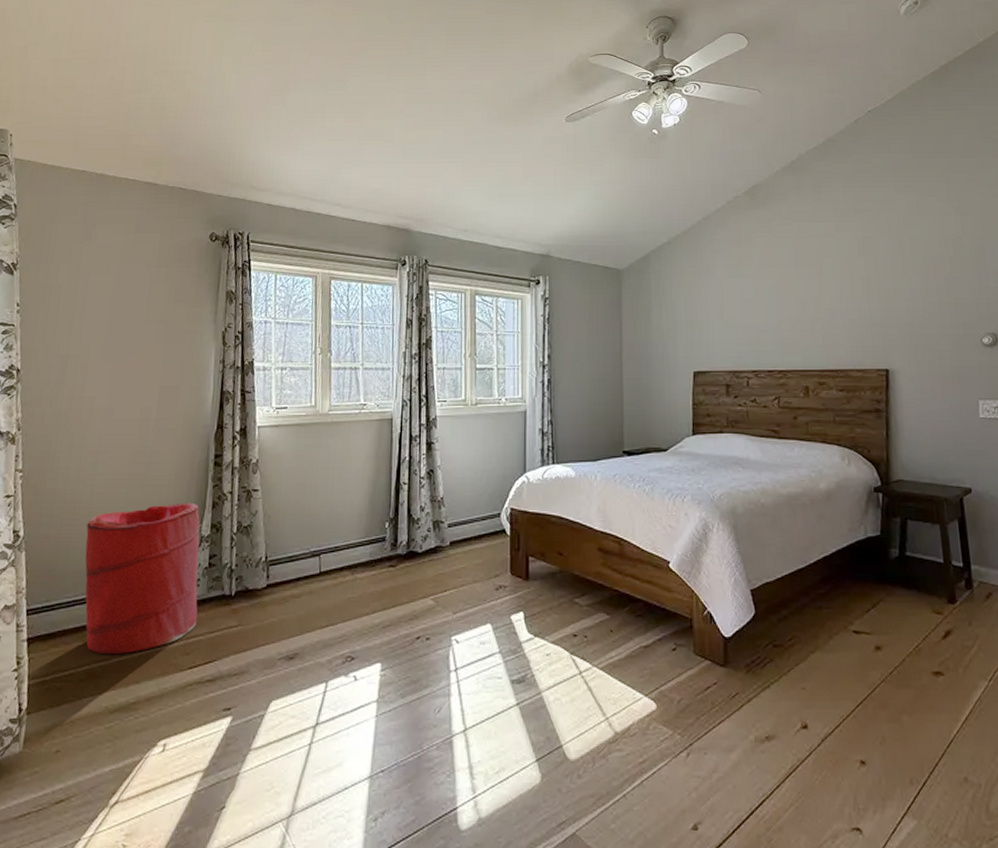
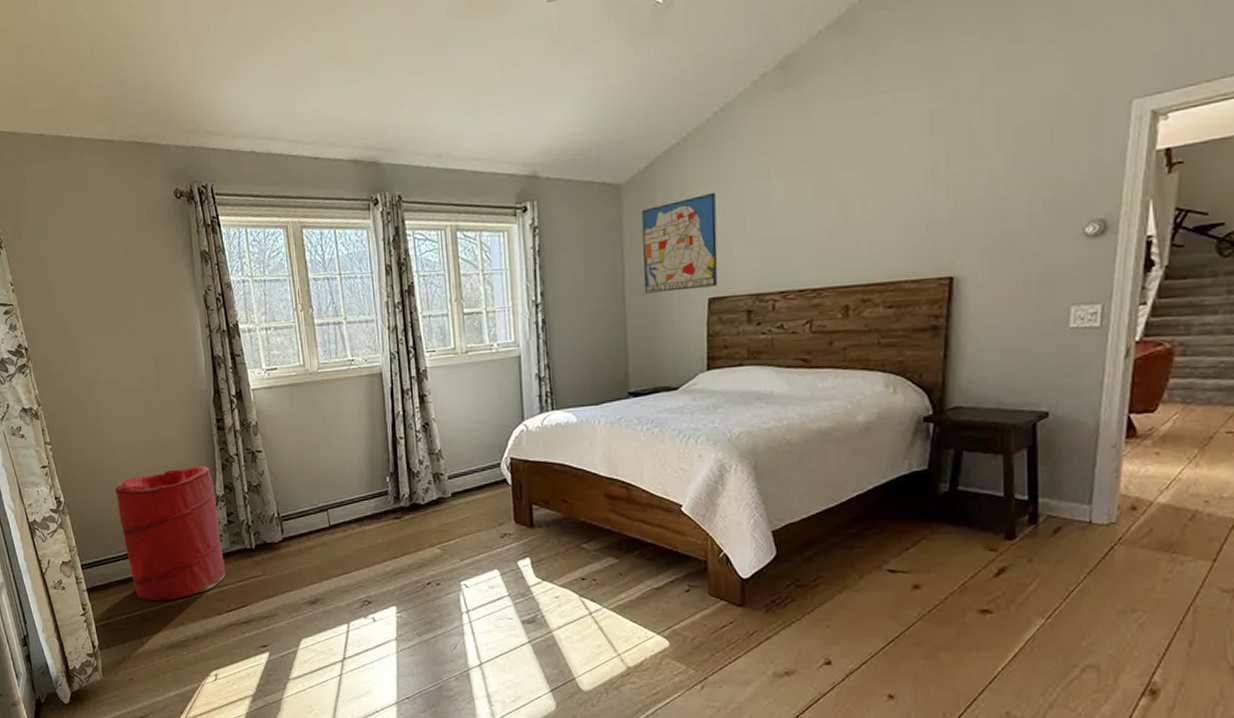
wall art: none [638,284,701,363] -> present [642,192,718,294]

